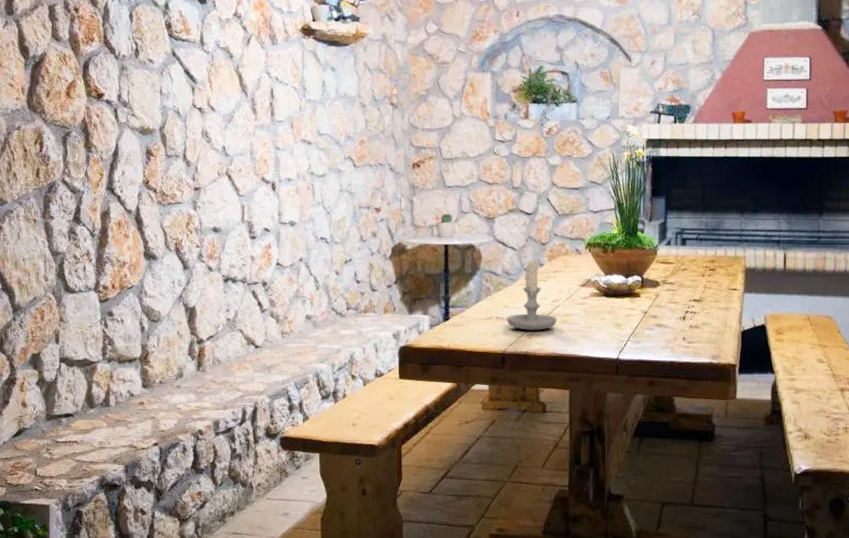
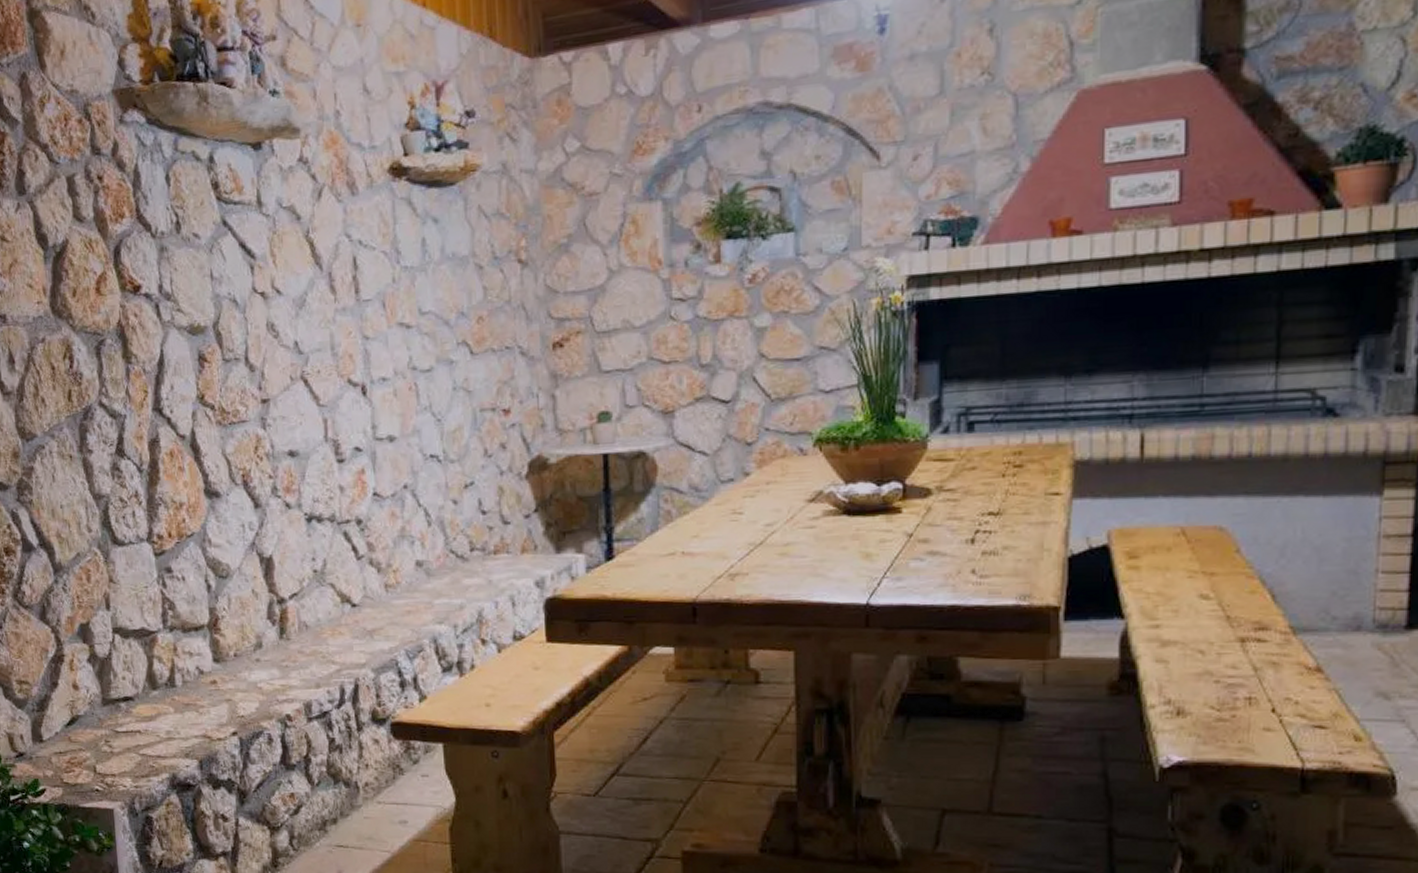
candle: present [506,259,557,330] -> none [697,466,772,569]

